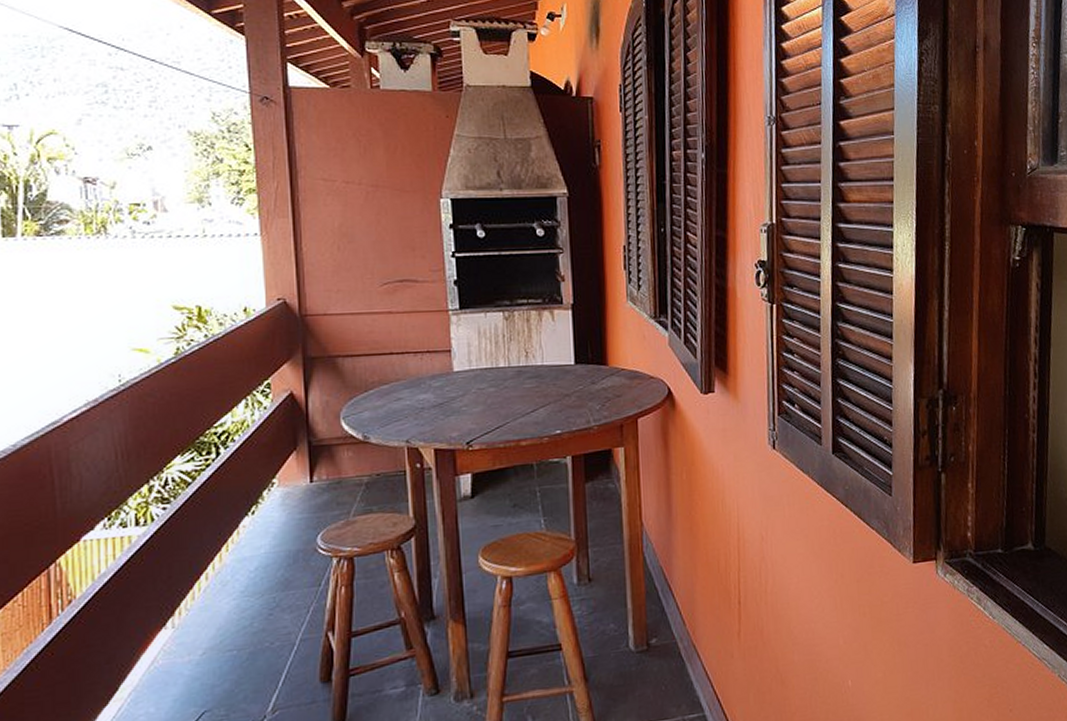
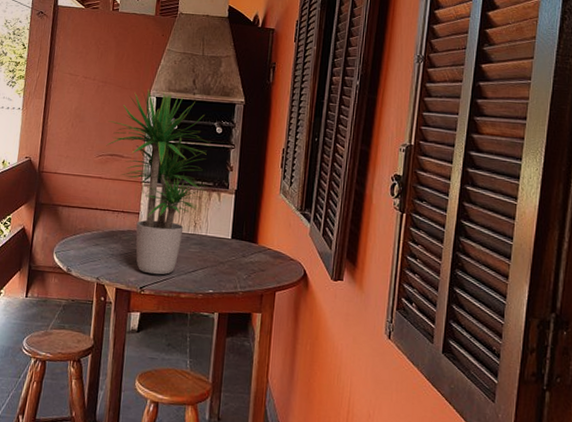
potted plant: none [388,188,535,424] -> present [106,88,211,275]

